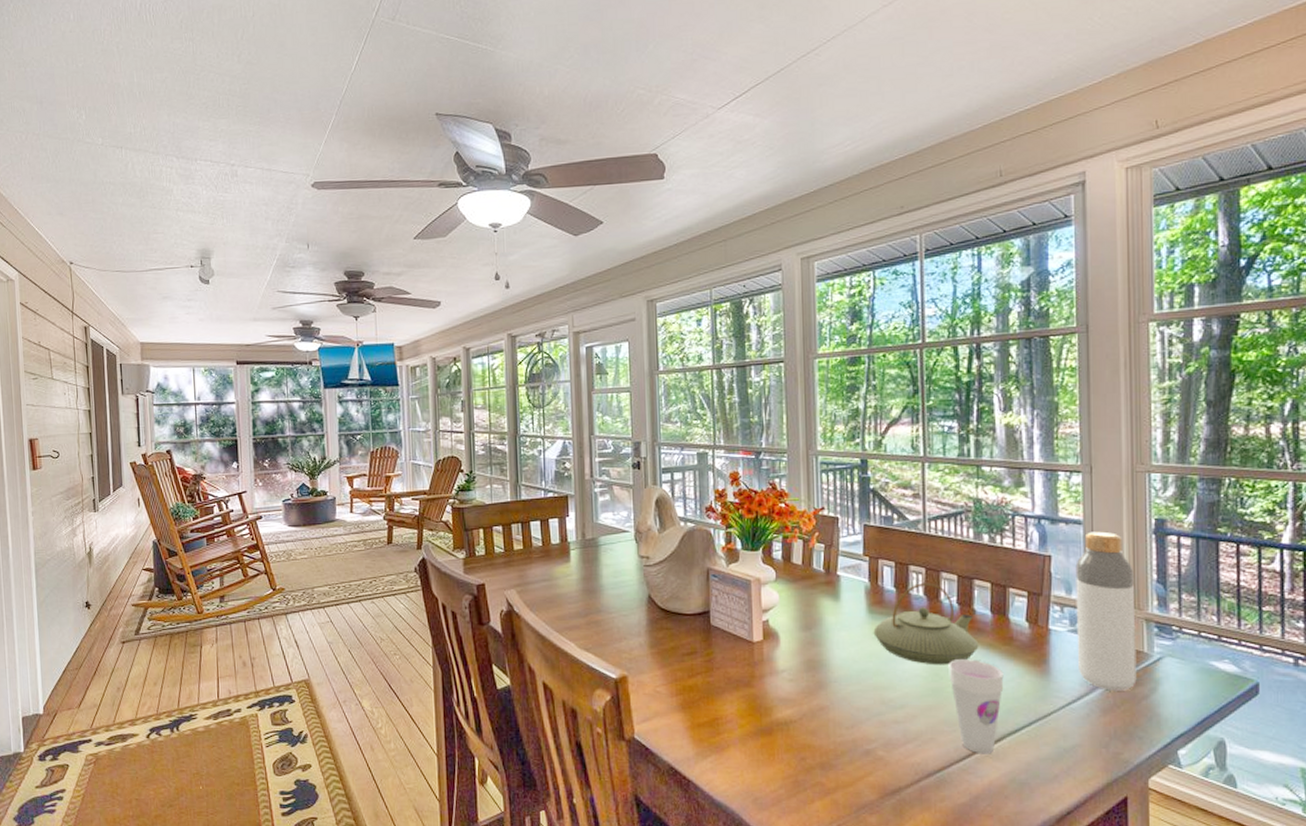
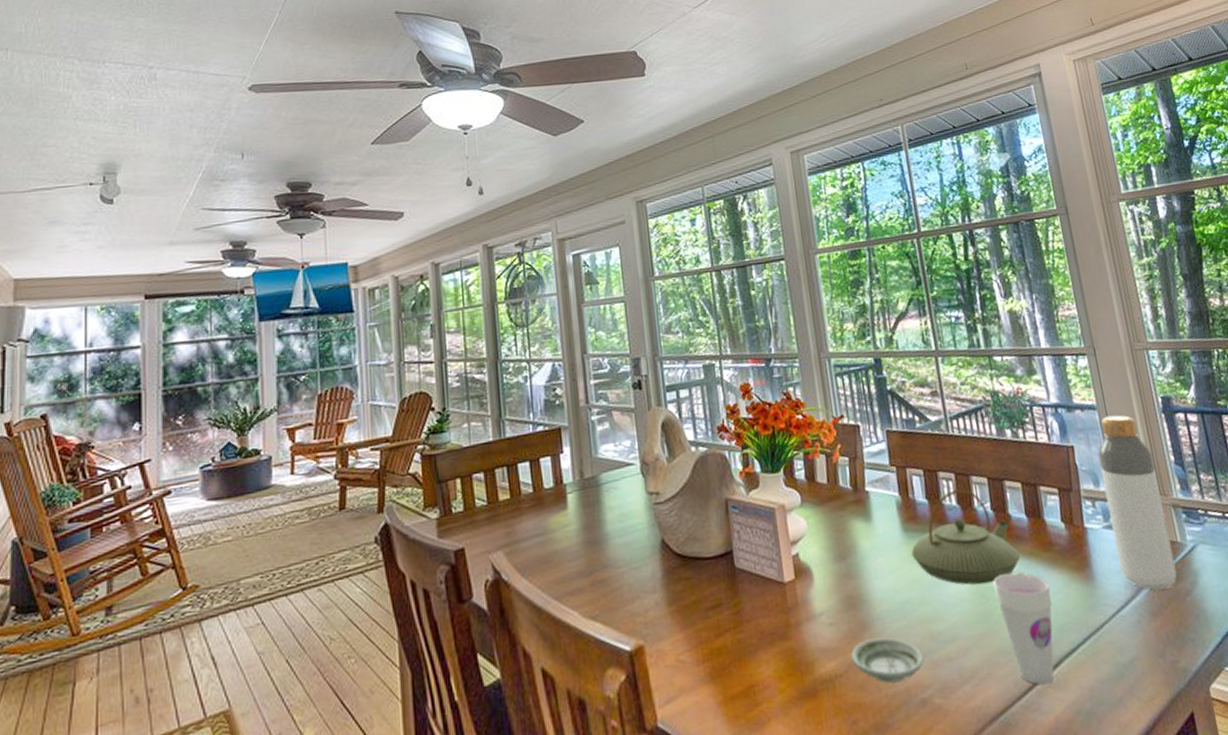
saucer: none [806,697,873,734] -> present [851,637,924,684]

